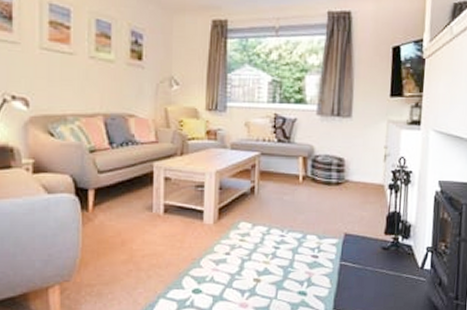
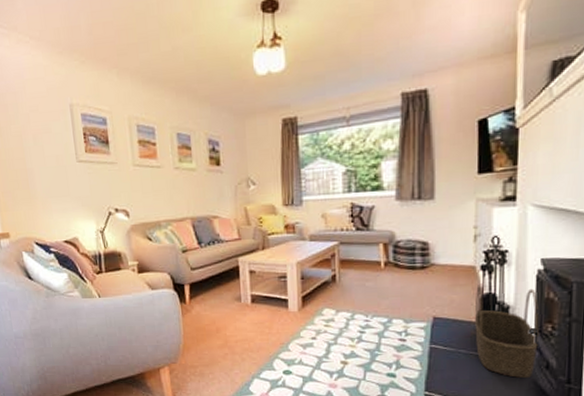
basket: none [380,203,435,296] -> present [474,285,539,379]

